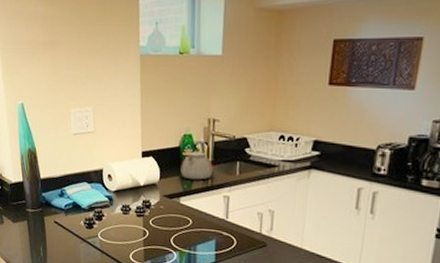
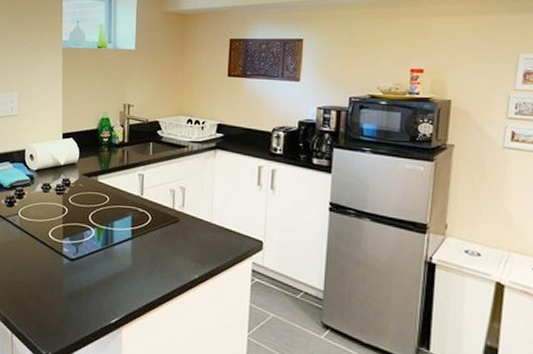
kettle: present [180,141,213,180] -> none [98,123,128,160]

